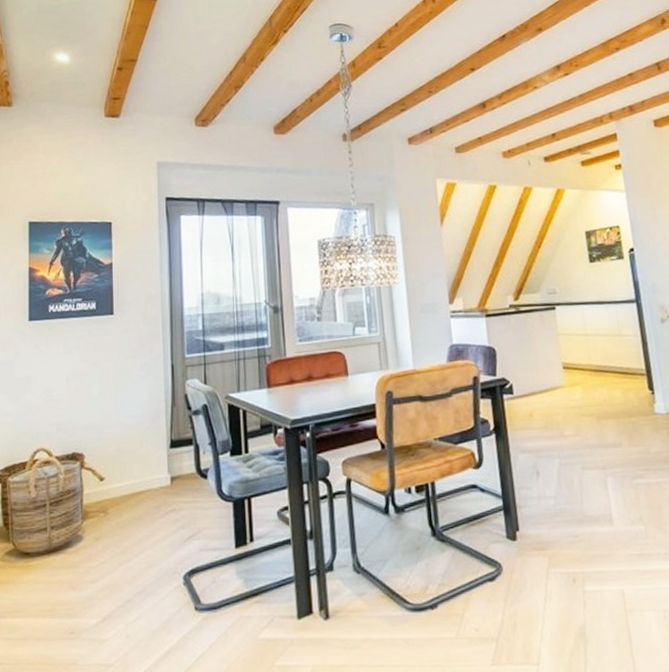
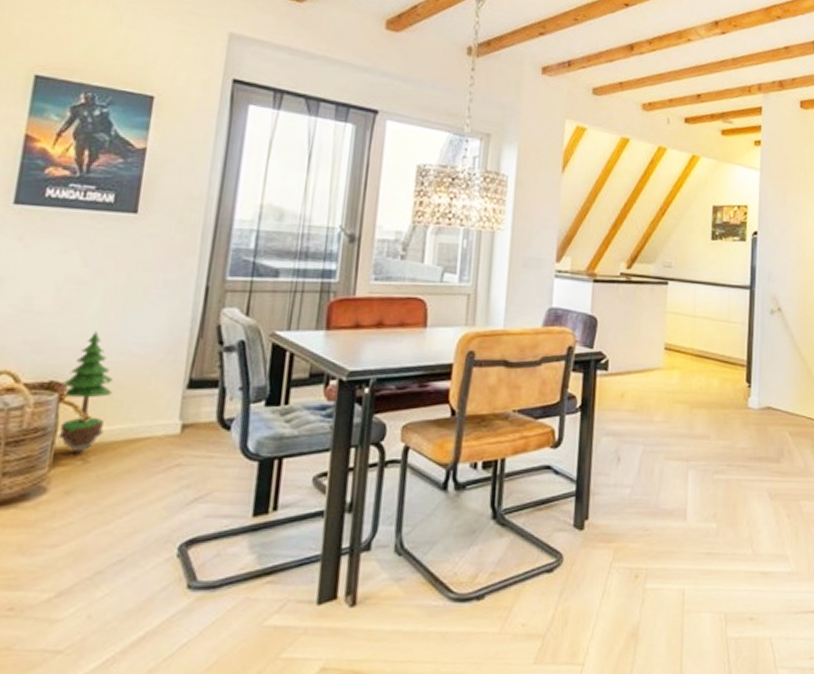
potted tree: none [82,410,117,507] -> present [58,331,113,453]

